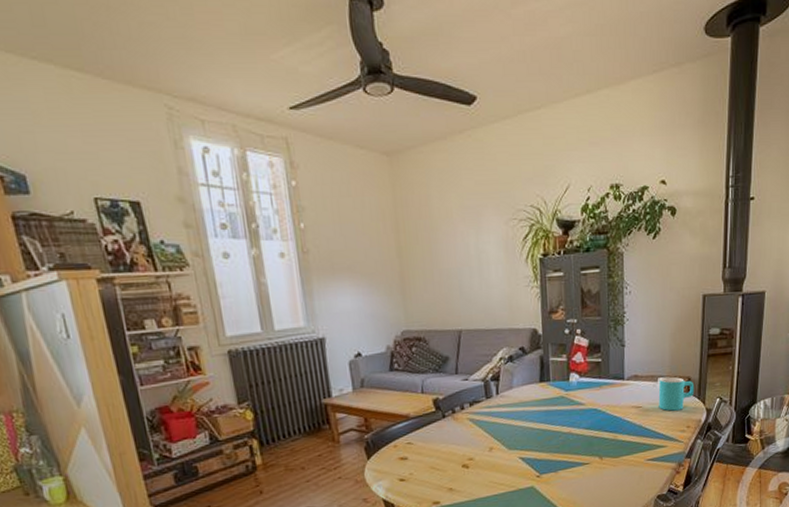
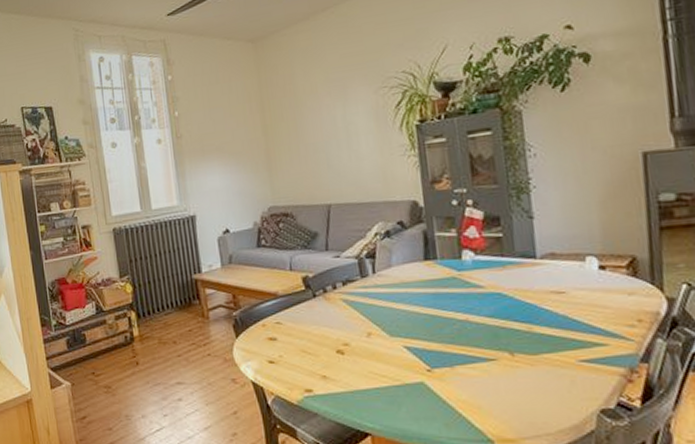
cup: present [658,376,695,411] -> none [587,255,645,299]

